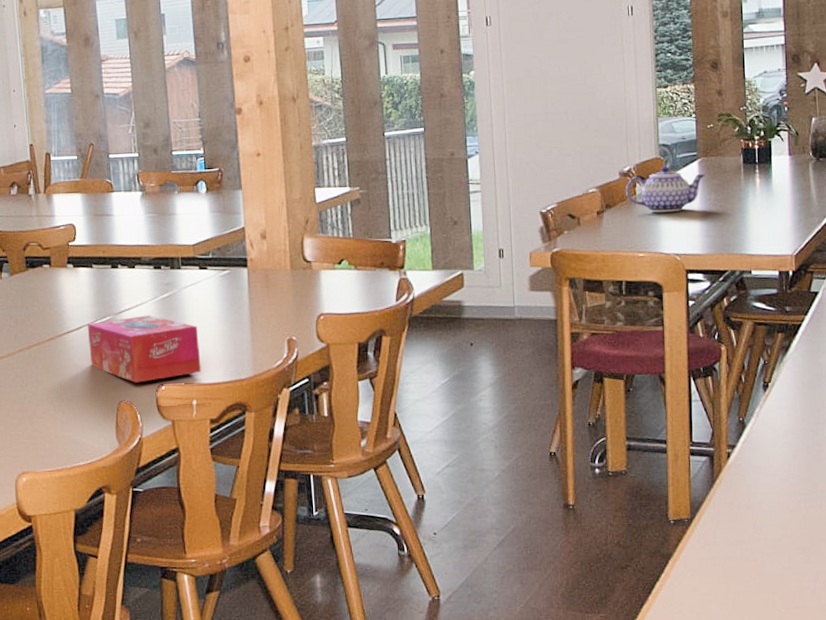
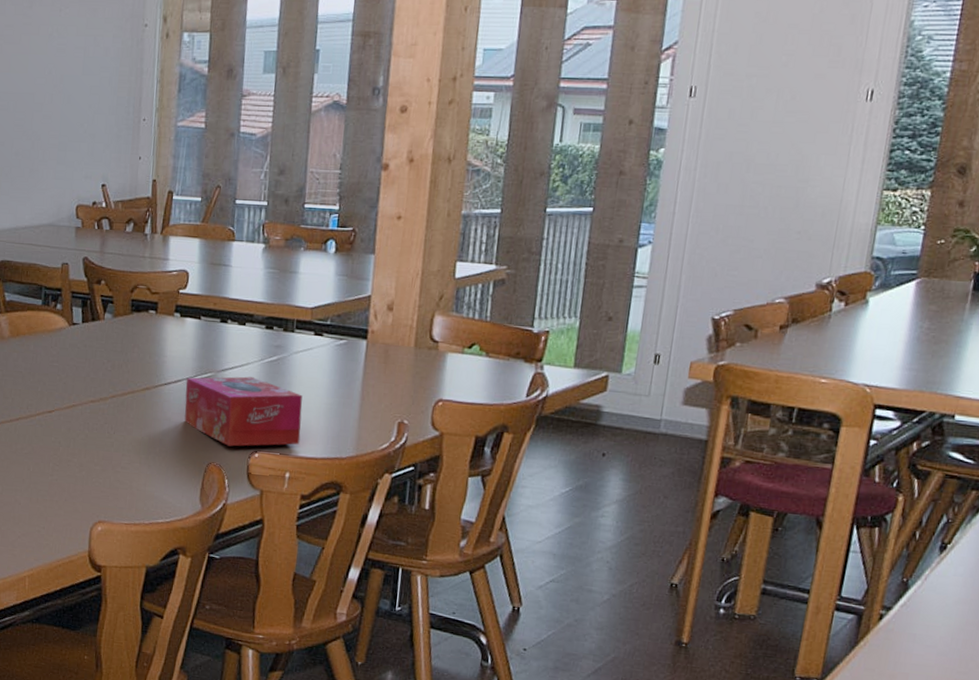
teapot: present [626,166,706,212] -> none [819,282,922,337]

